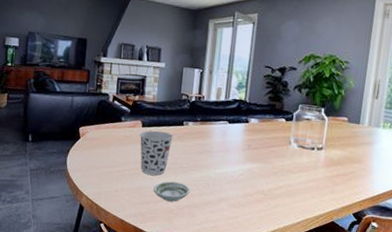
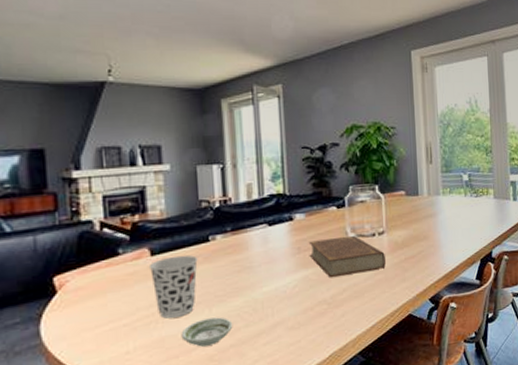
book: none [256,142,320,178] -> present [308,235,386,278]

